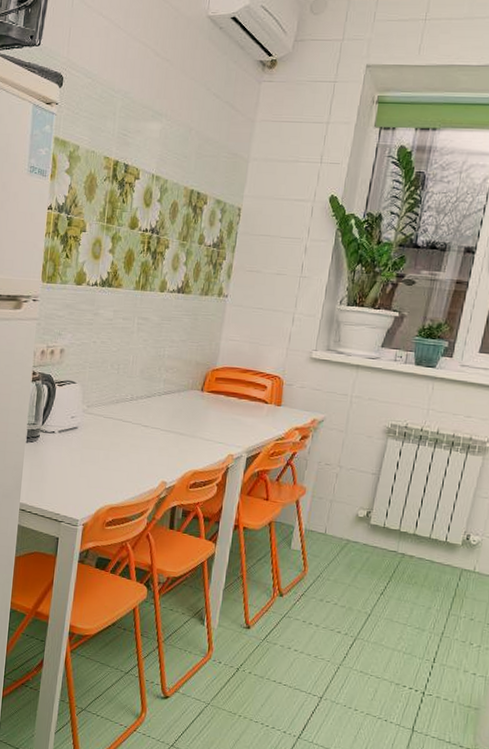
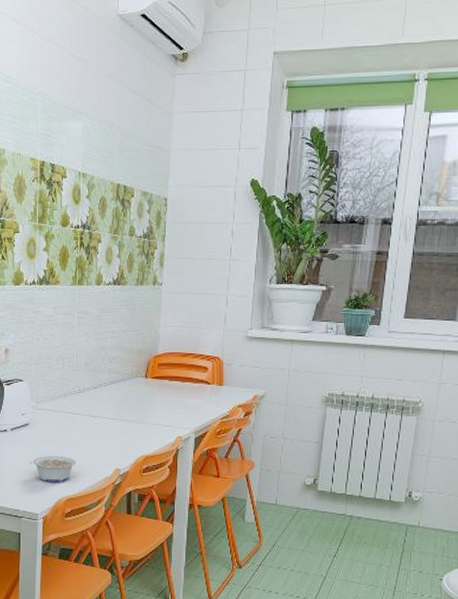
legume: none [74,461,123,490] -> present [29,456,76,482]

